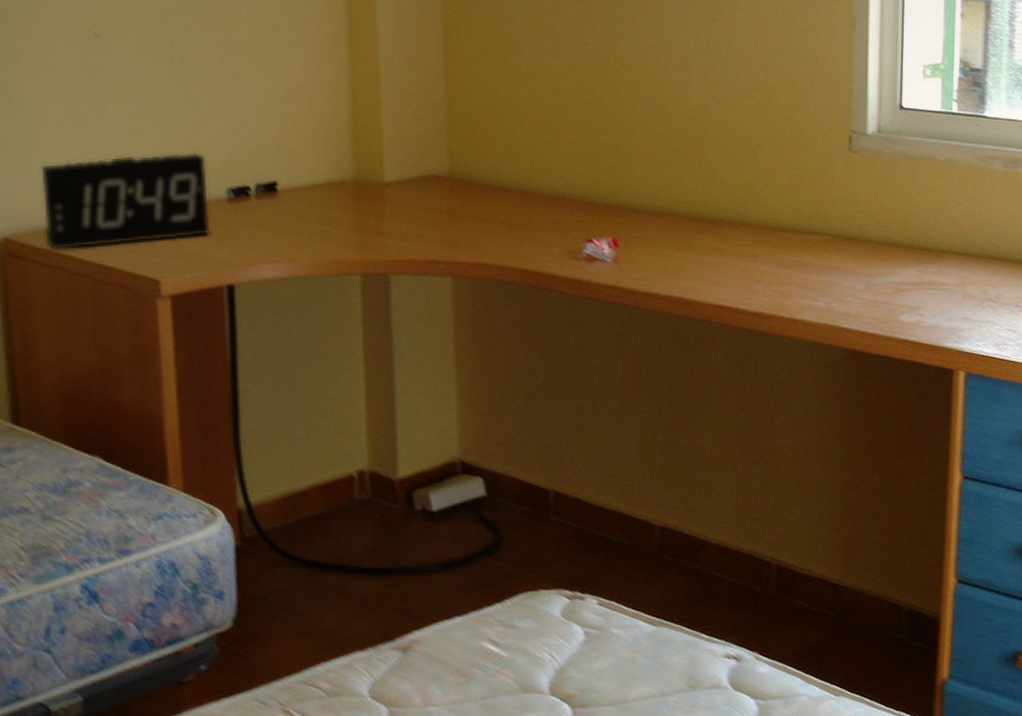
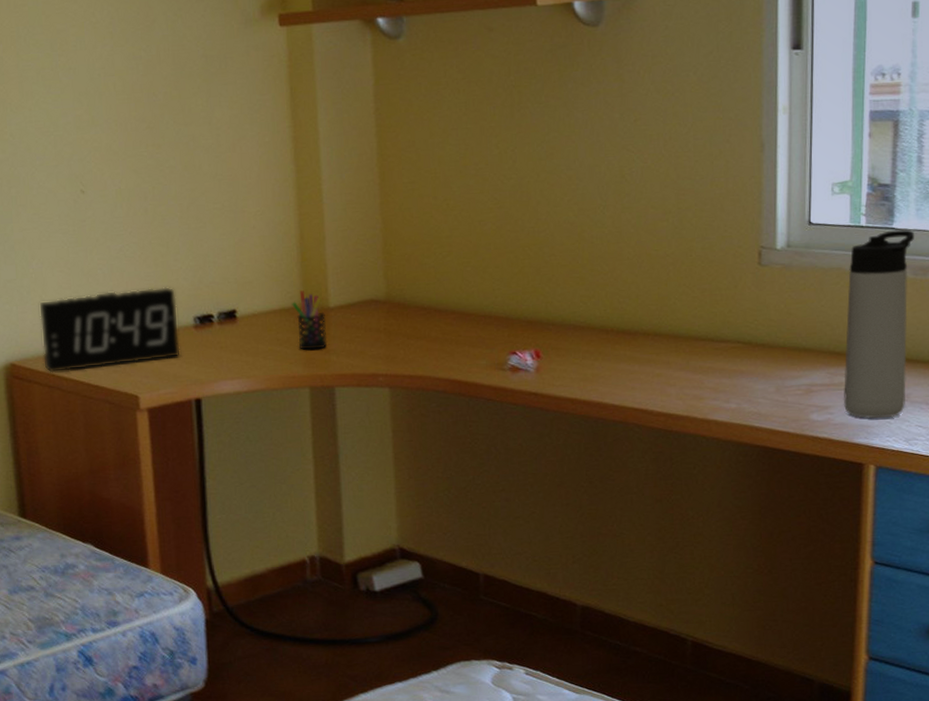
pen holder: none [342,162,382,231] -> present [292,290,328,350]
thermos bottle: none [933,118,1005,321] -> present [843,229,914,419]

